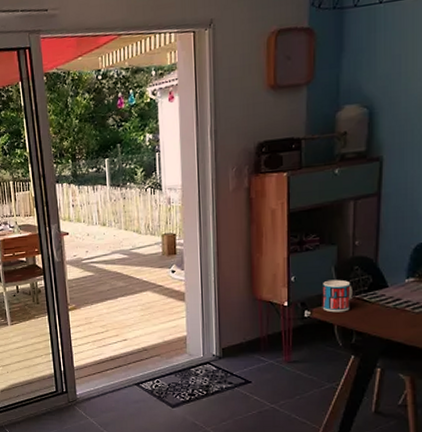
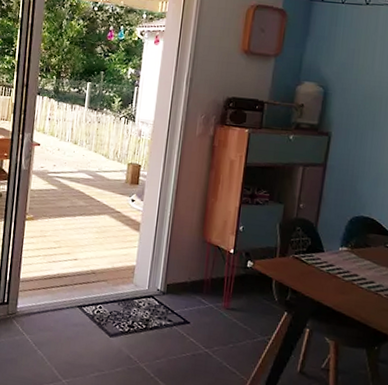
mug: present [322,279,353,313] -> none [264,235,293,269]

